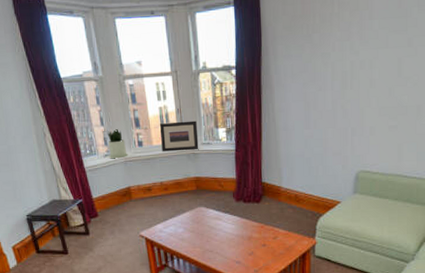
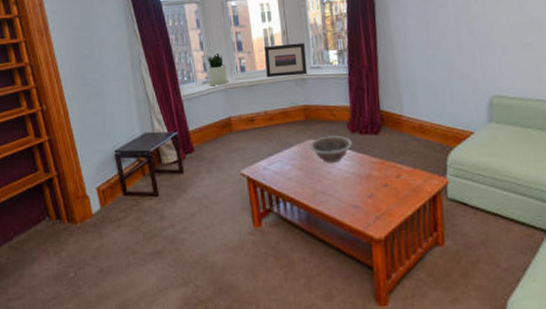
decorative bowl: none [200,203,237,228] -> present [310,135,352,164]

